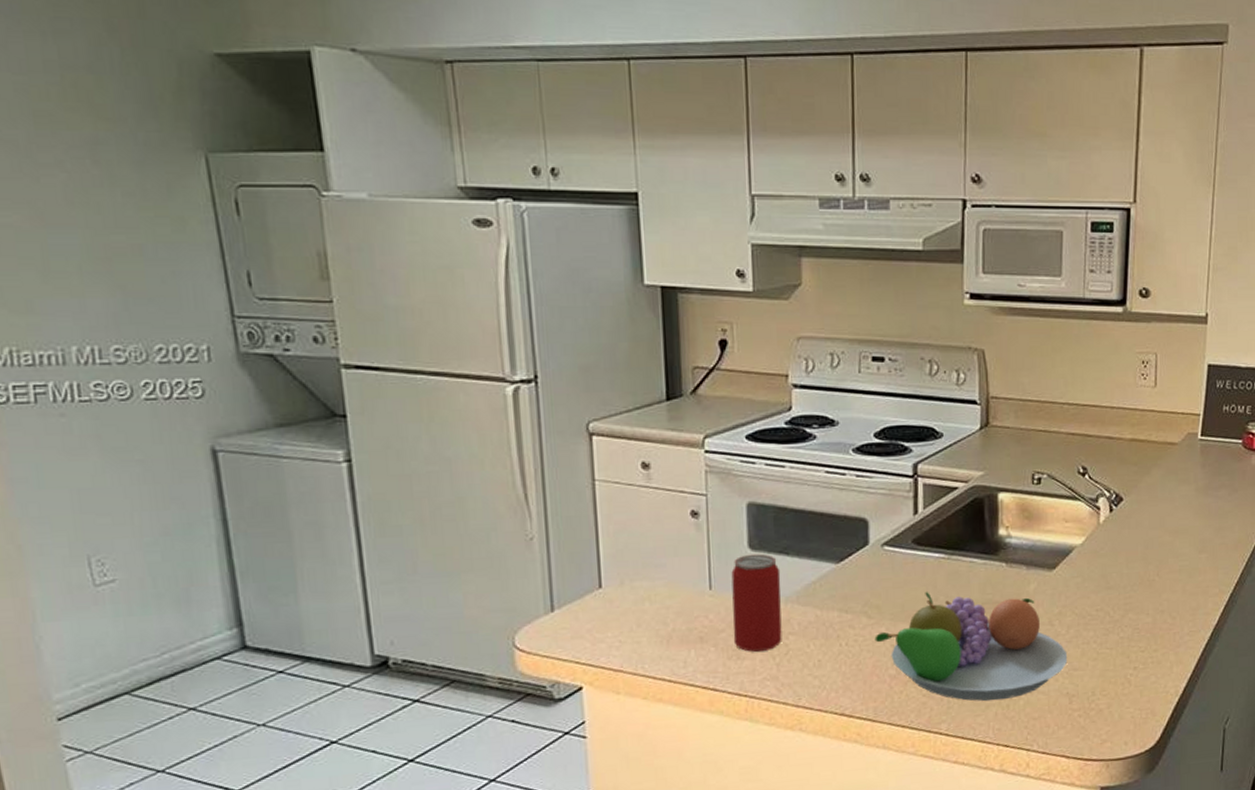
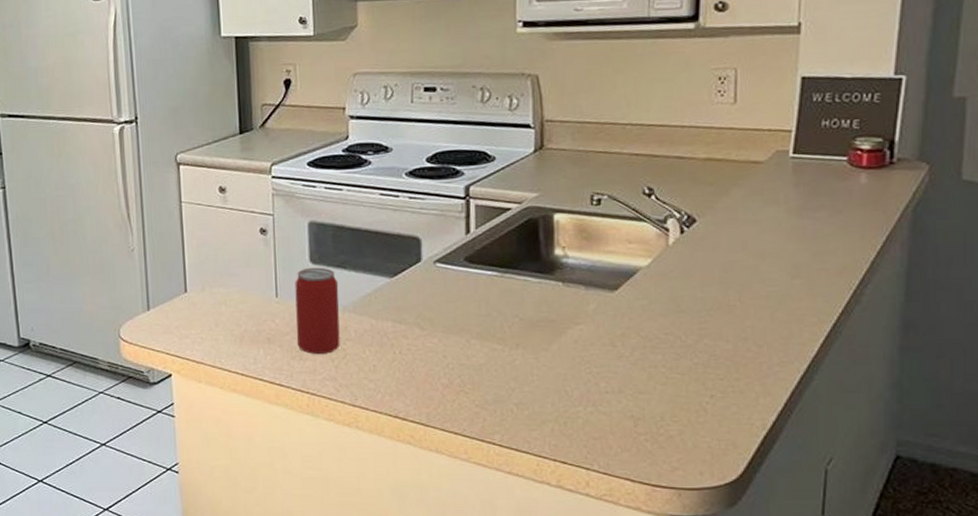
fruit bowl: present [875,592,1068,701] -> none [427,308,632,417]

